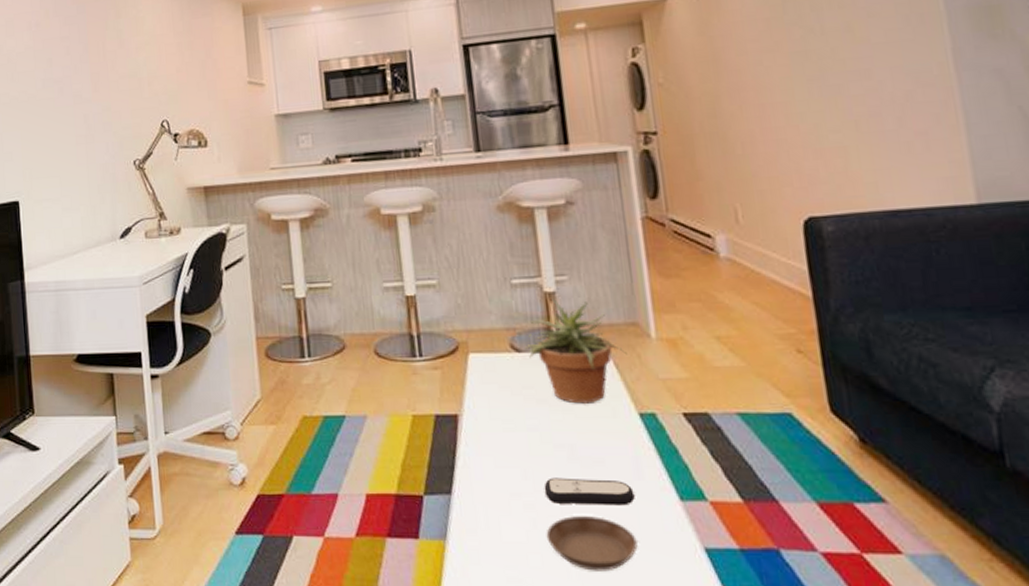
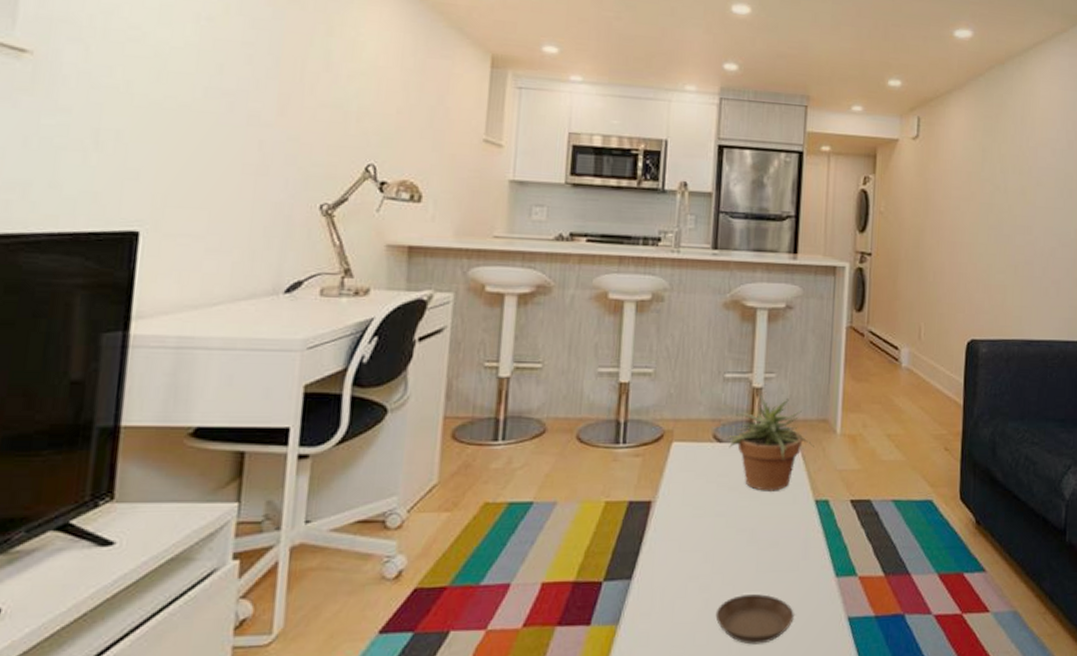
remote control: present [544,477,635,506] -> none [721,559,799,584]

